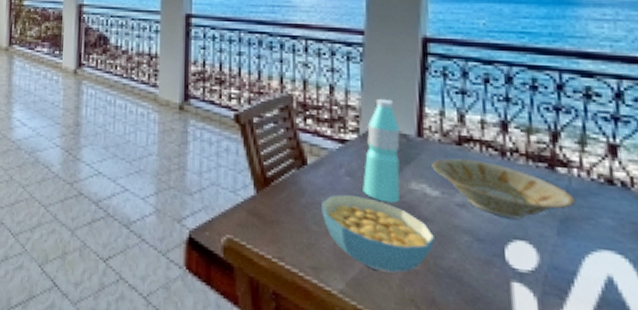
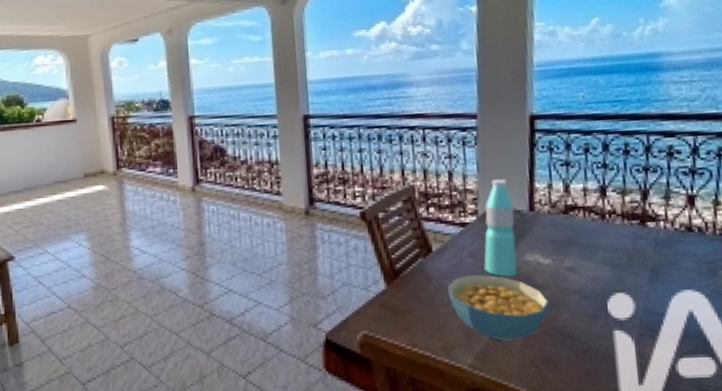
bowl: present [432,158,576,220] -> none [543,225,663,275]

